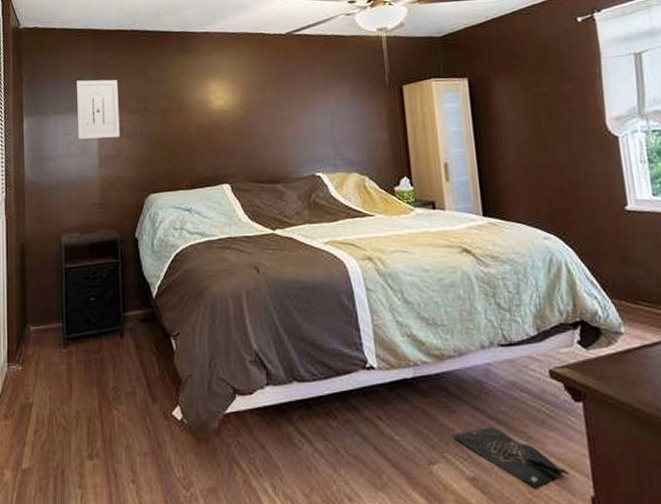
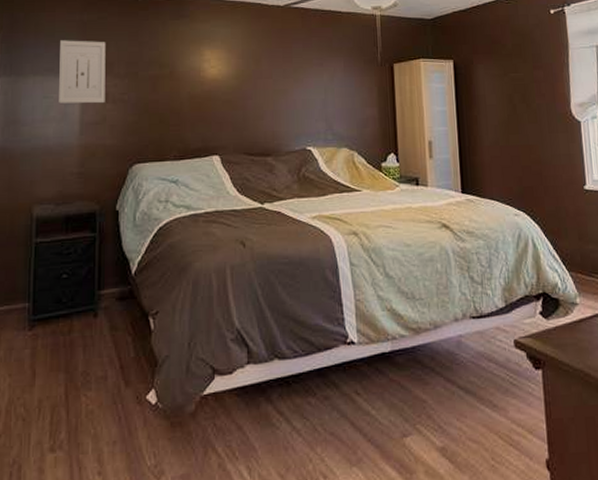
bag: present [452,427,569,489] -> none [425,397,528,455]

